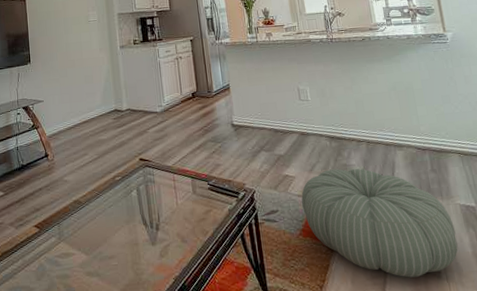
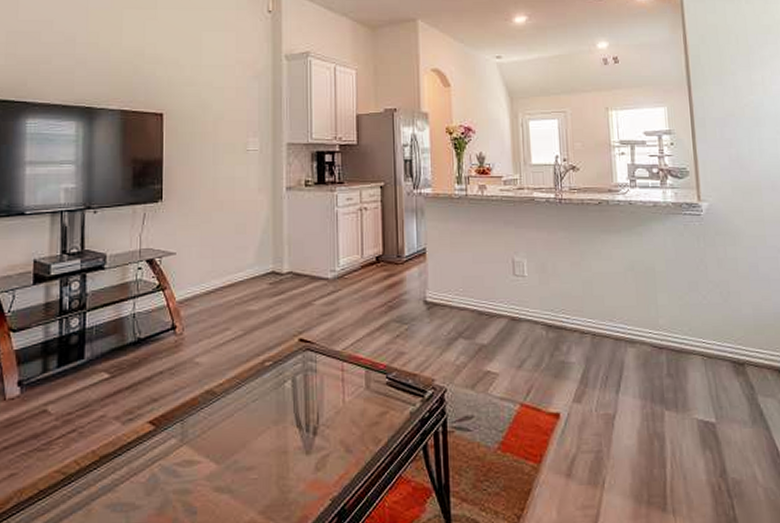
pouf: present [301,168,458,278] -> none [504,366,690,509]

